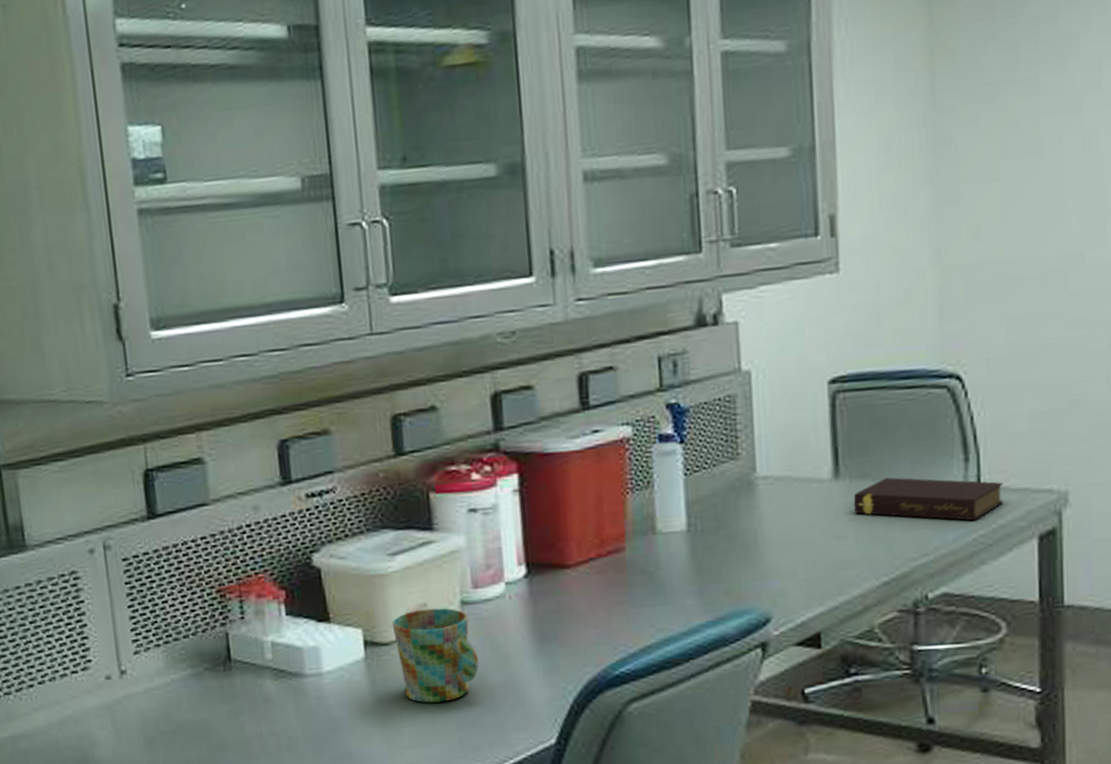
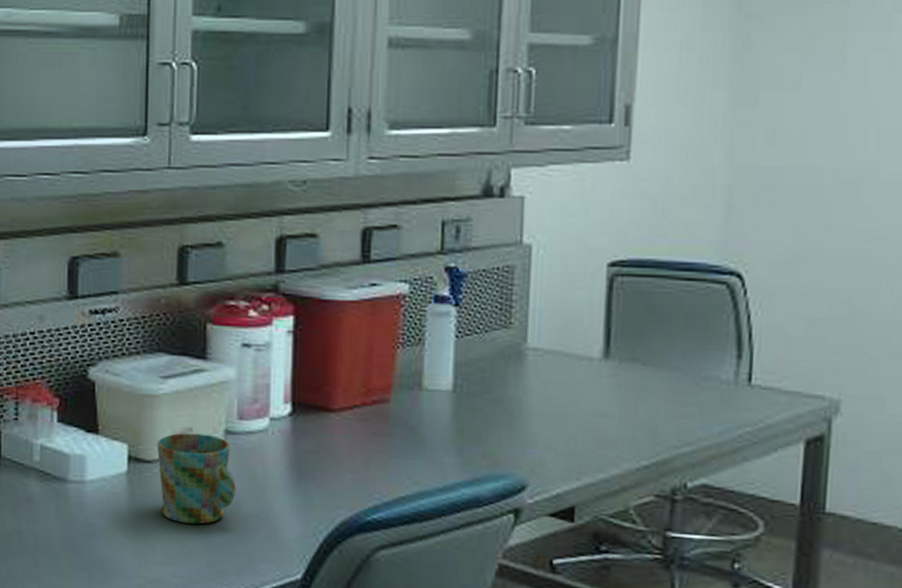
book: present [853,477,1004,521] -> none [620,364,775,418]

